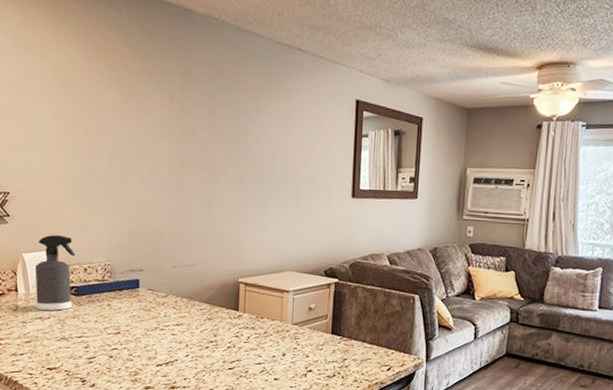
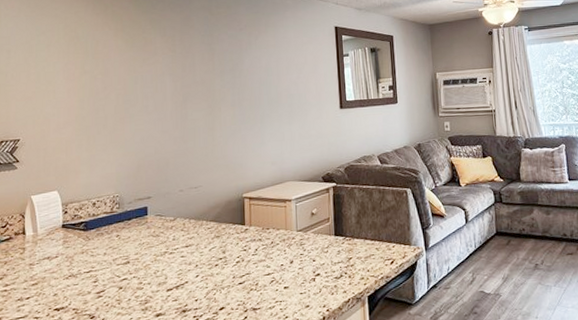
spray bottle: present [36,234,76,311] -> none [44,173,84,250]

